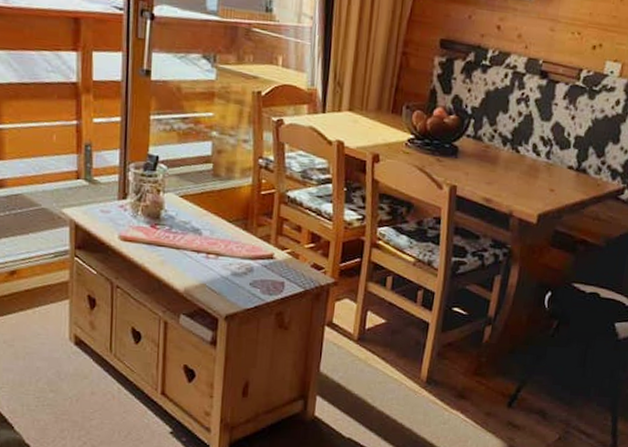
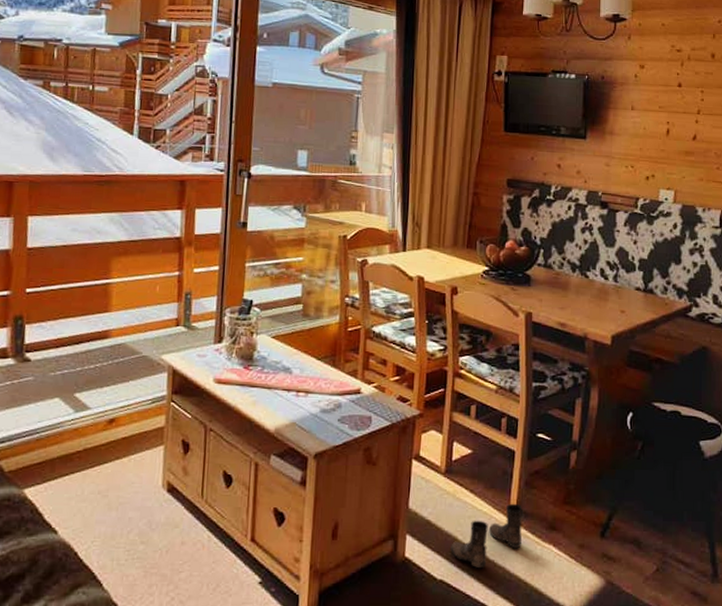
boots: none [360,372,434,429] -> present [451,503,524,568]

